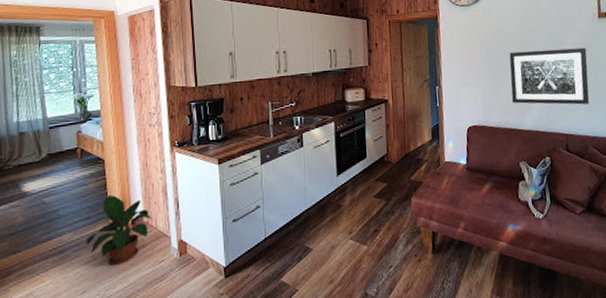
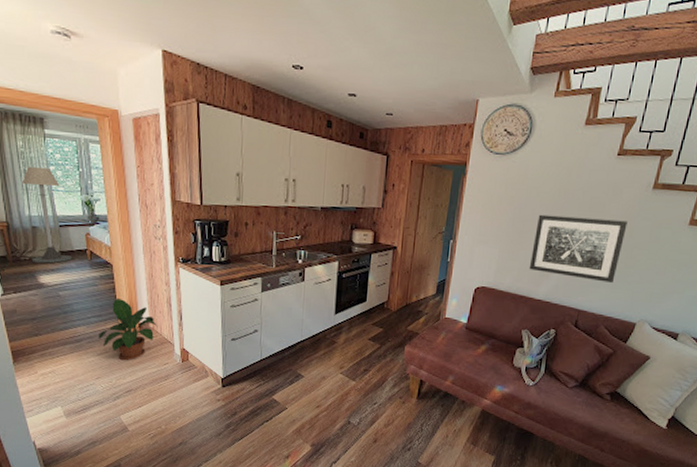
floor lamp: none [12,72,60,170] -> present [22,166,72,263]

